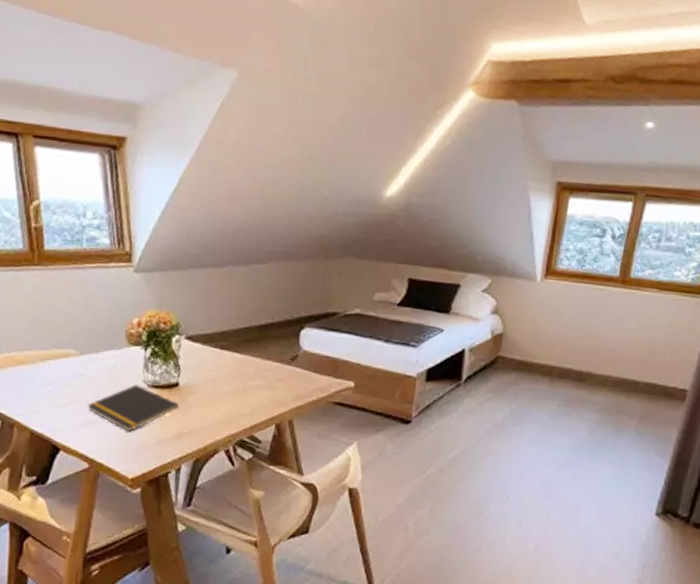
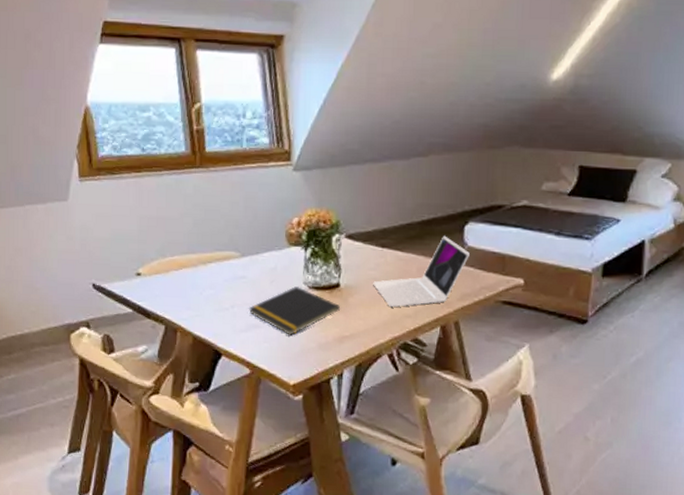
laptop: none [211,339,305,407] -> present [373,235,470,308]

